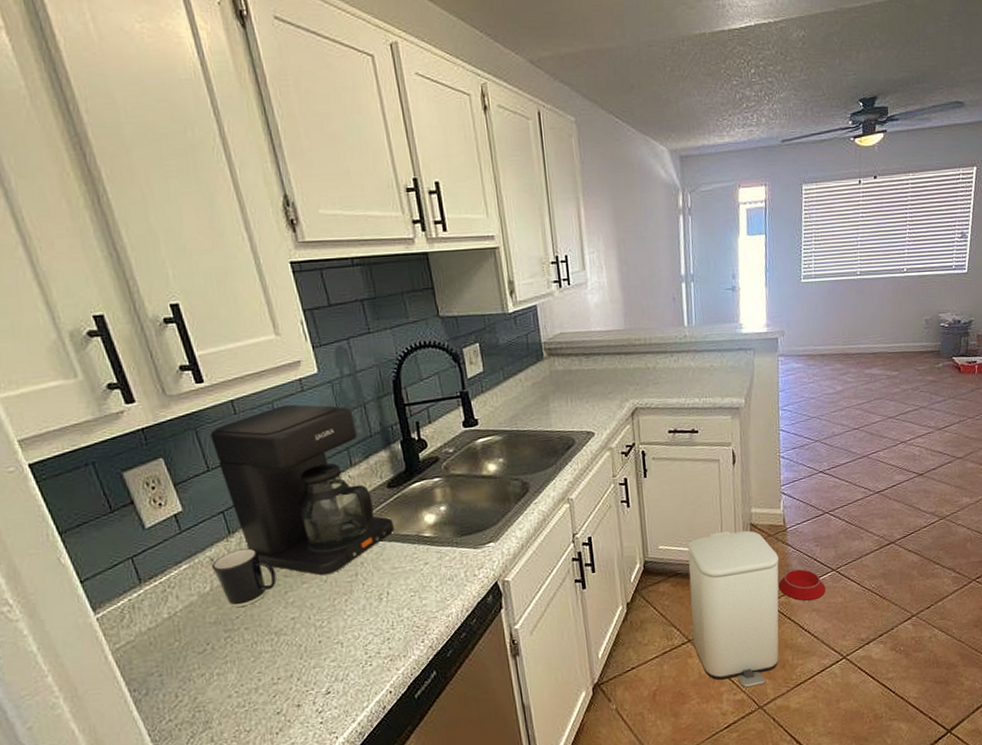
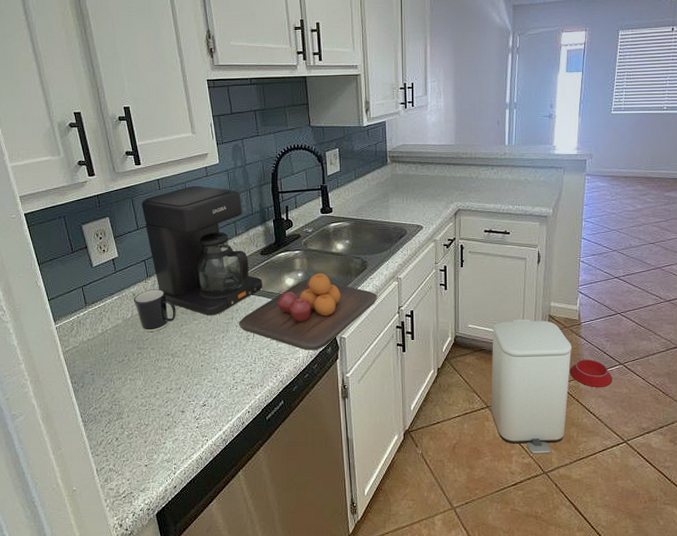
chopping board: none [366,503,545,604] -> present [239,273,377,351]

